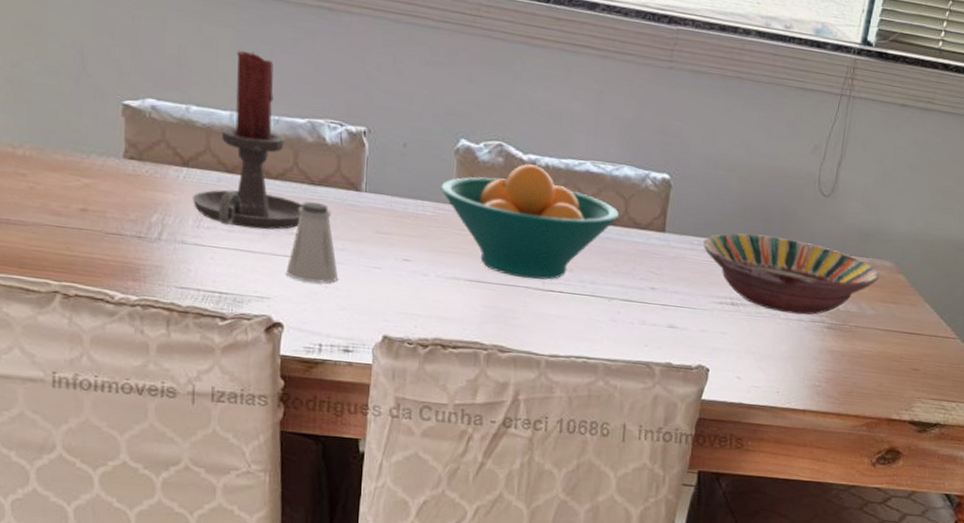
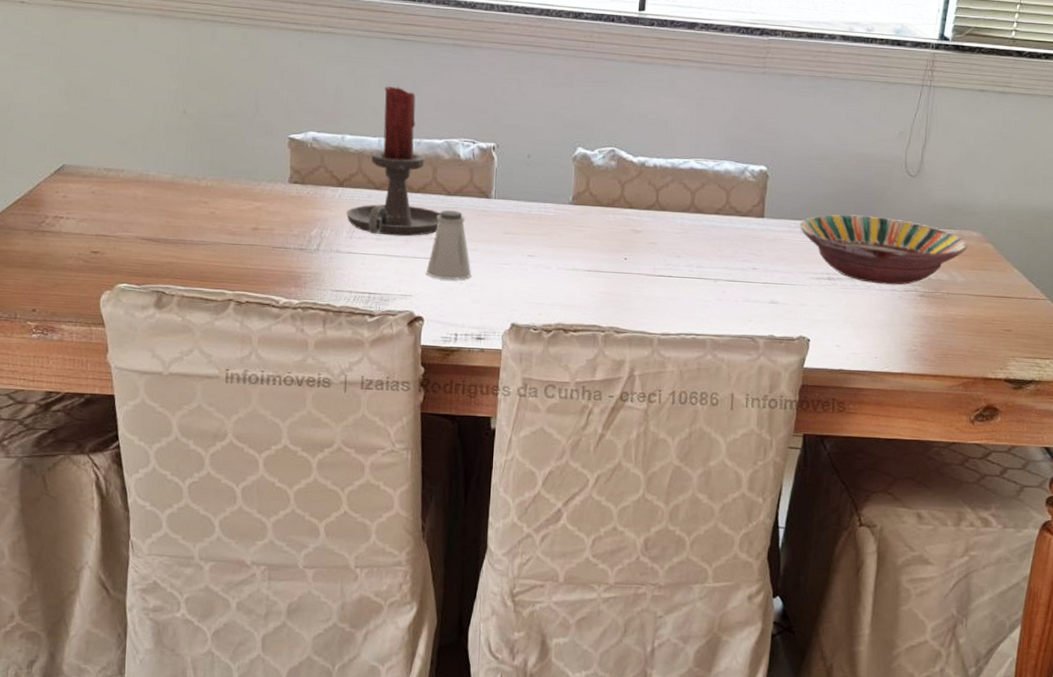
fruit bowl: present [441,164,619,280] -> none [561,165,721,267]

